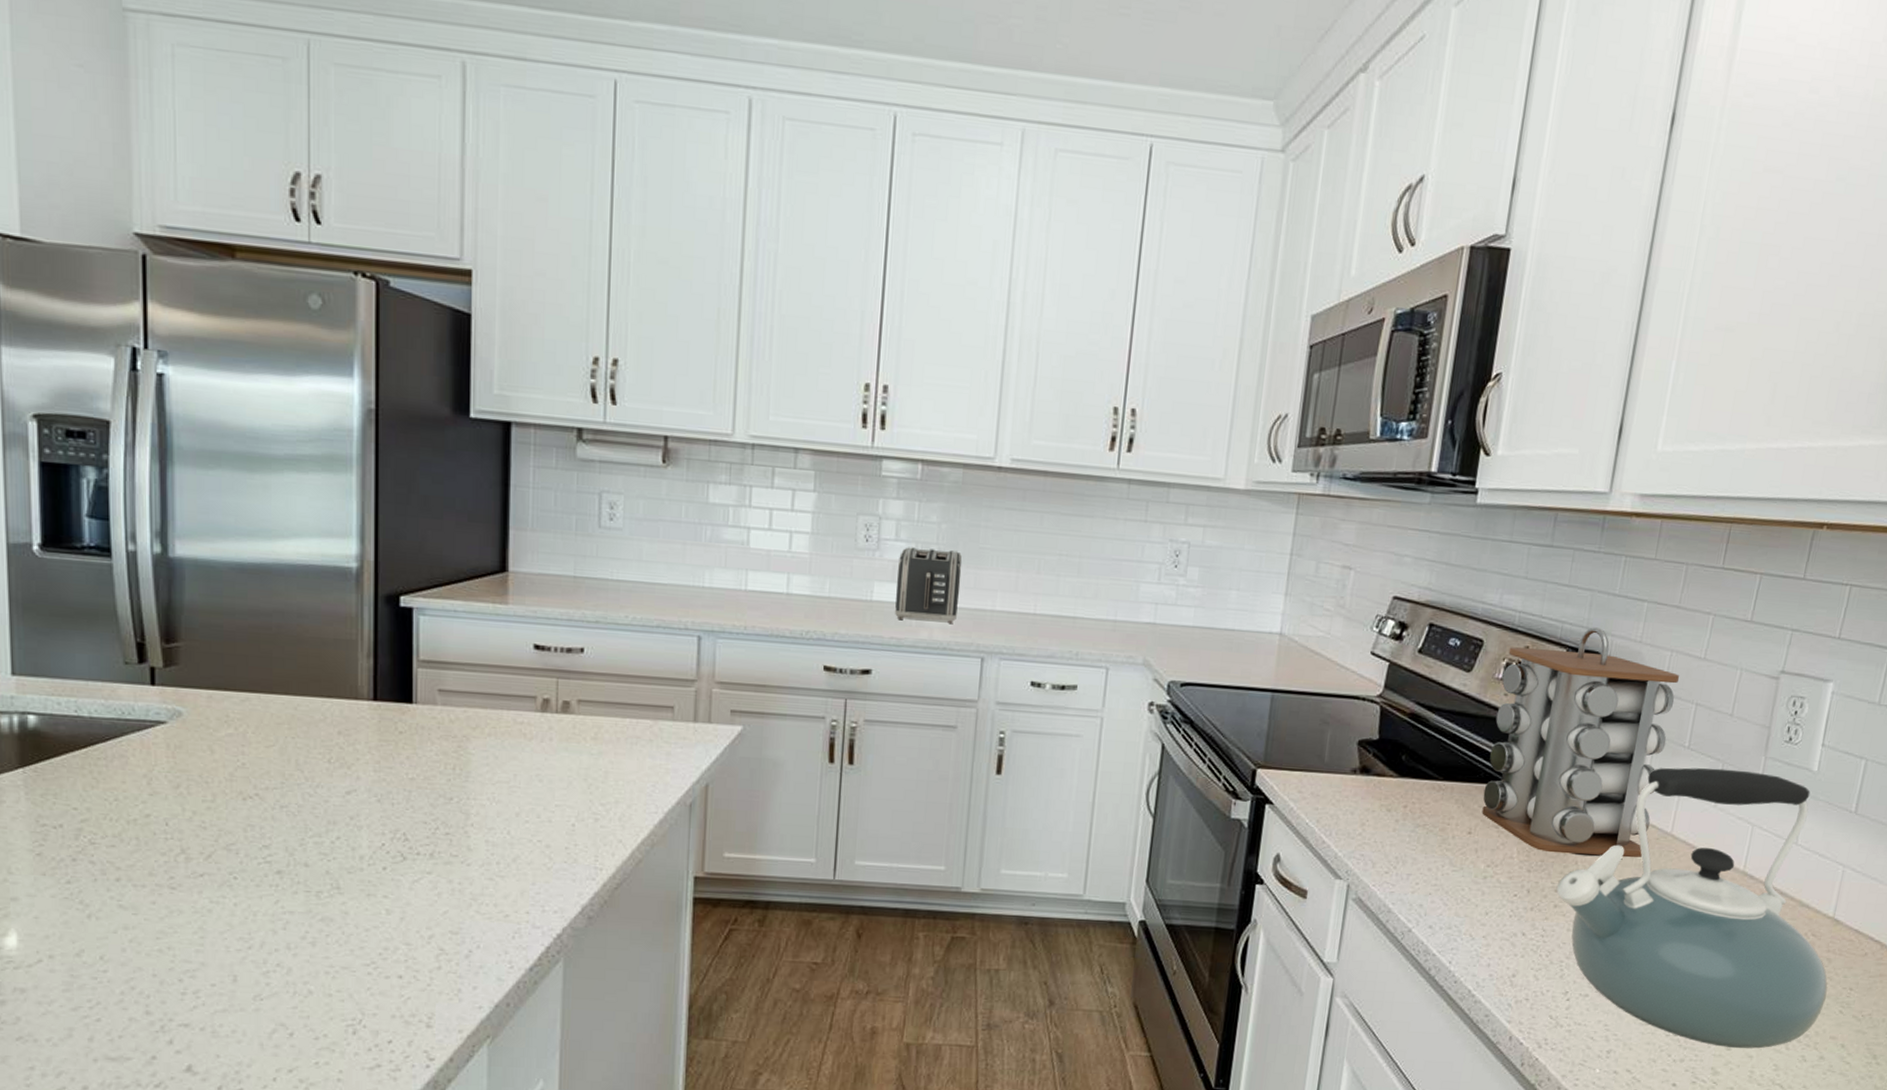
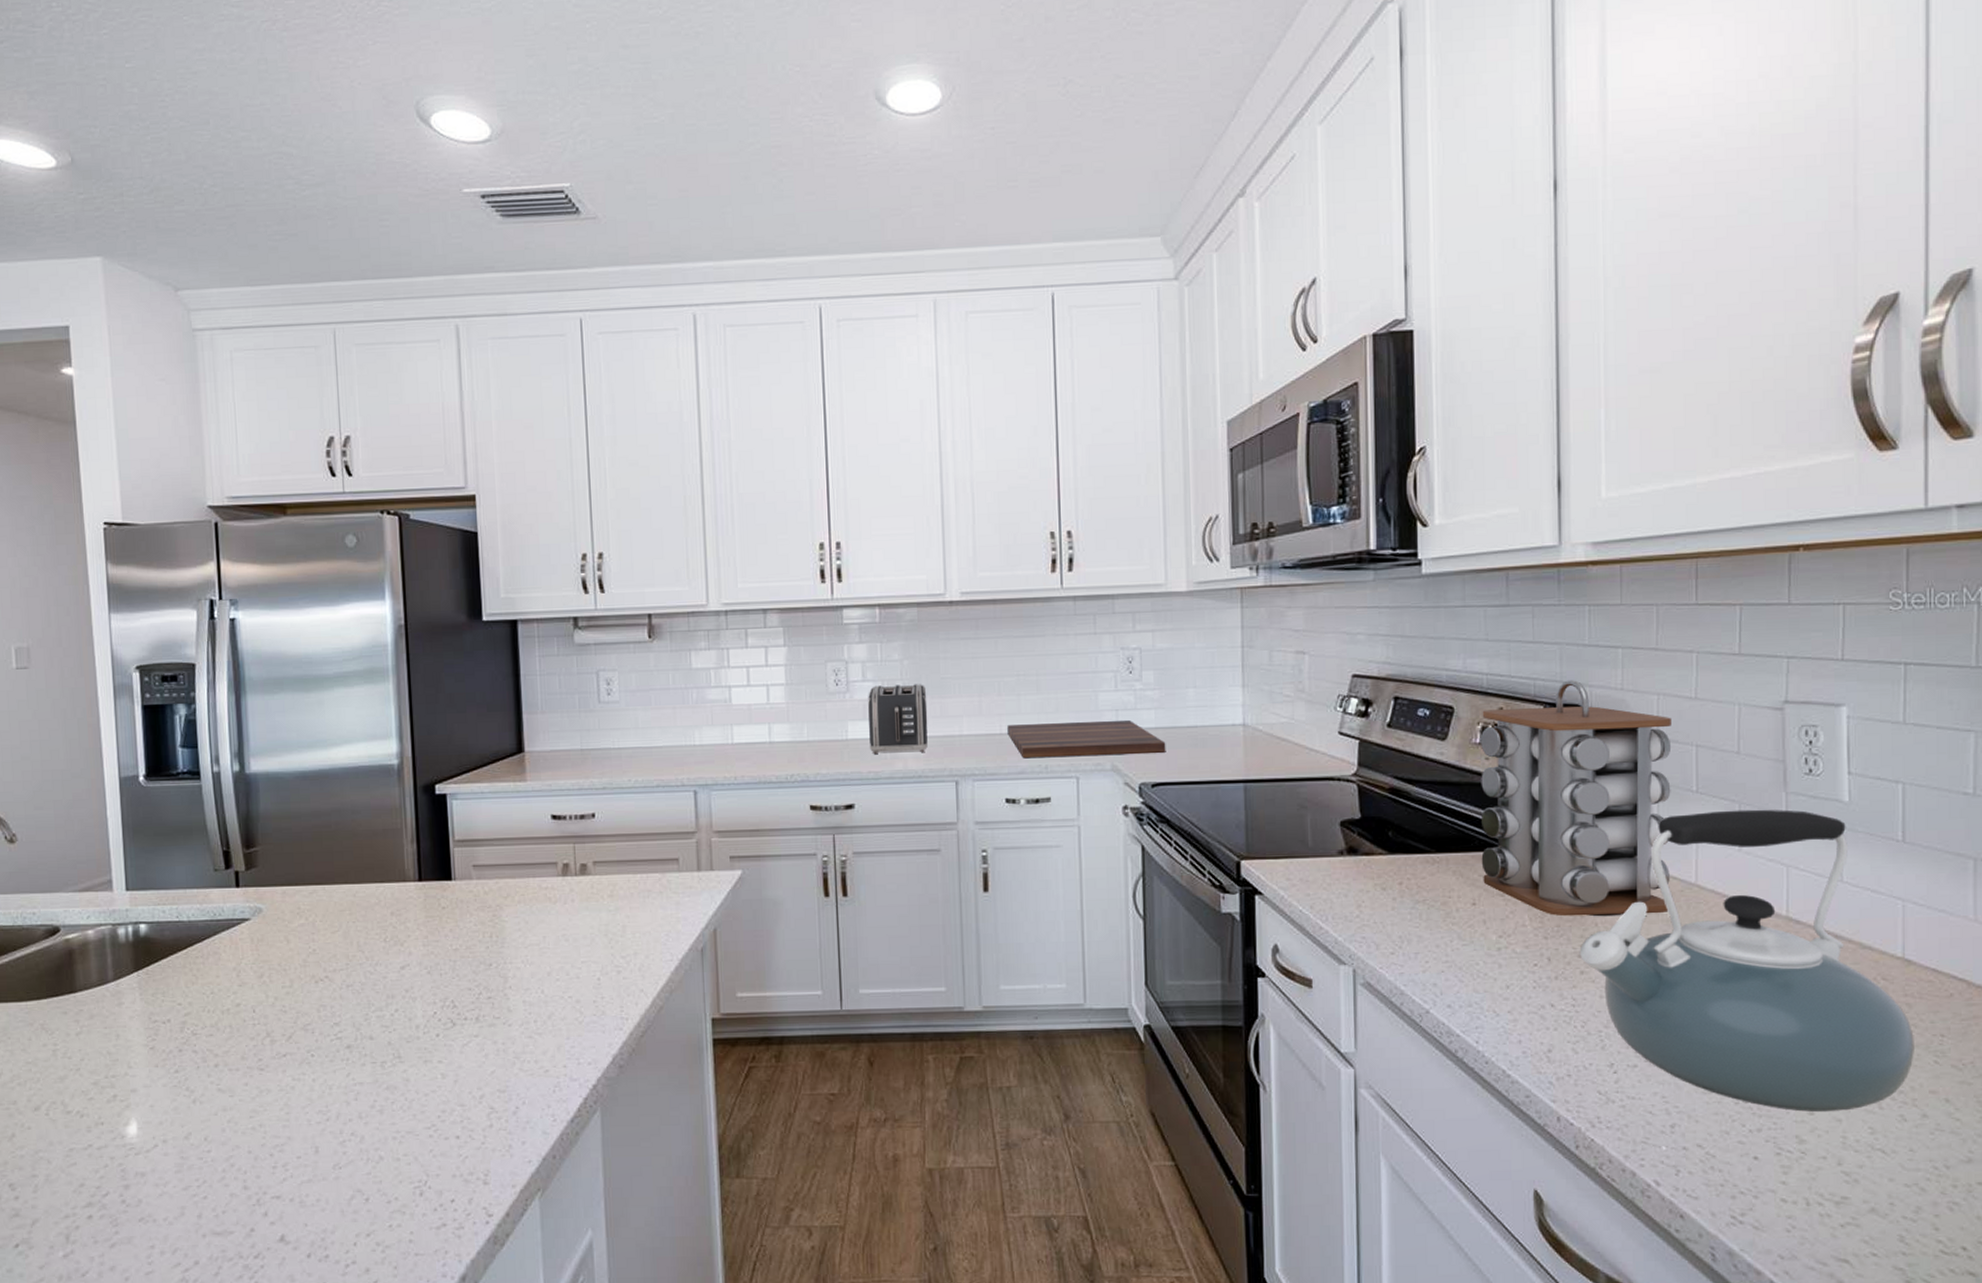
cutting board: none [1041,606,1201,653] -> present [1007,721,1166,757]

